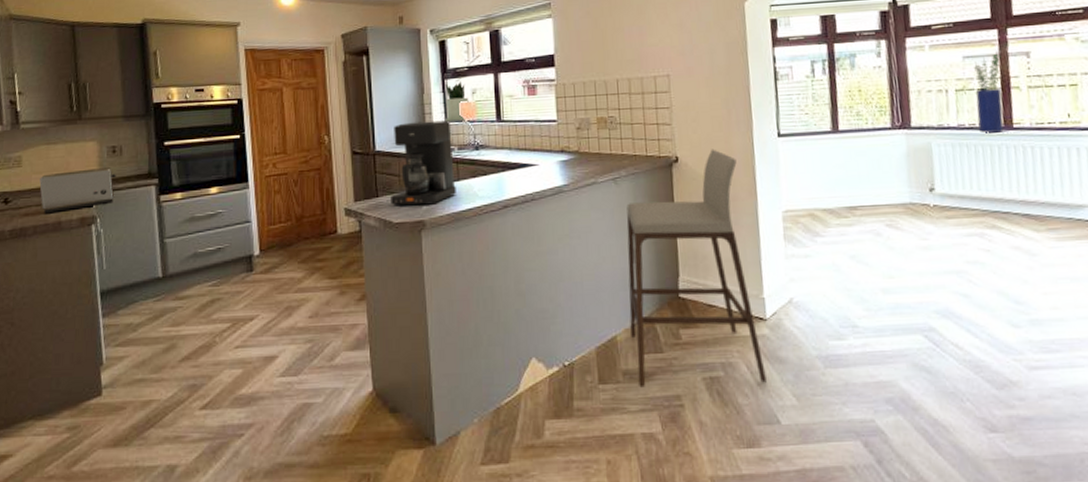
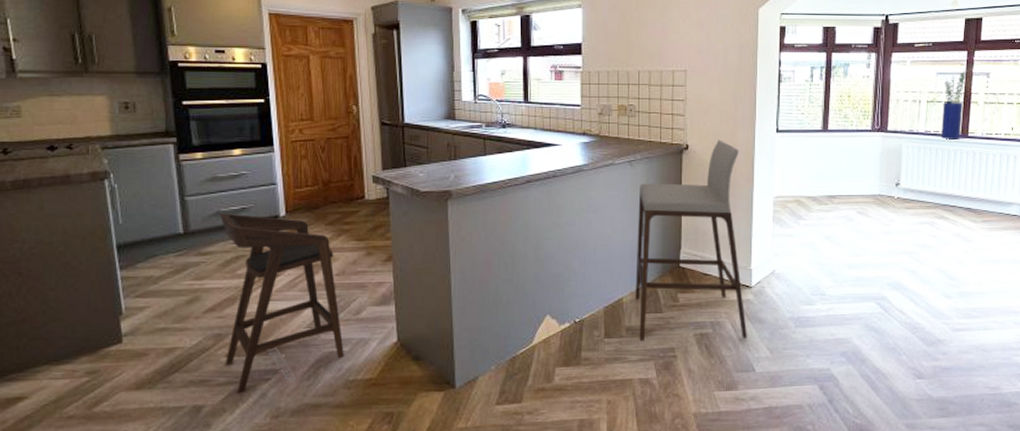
toaster: present [39,166,116,214] -> none [43,122,130,167]
bar stool: none [197,254,318,452] -> present [220,213,344,394]
coffee maker: present [391,120,456,206] -> none [418,98,482,176]
planter: present [444,81,469,122] -> none [473,61,498,100]

